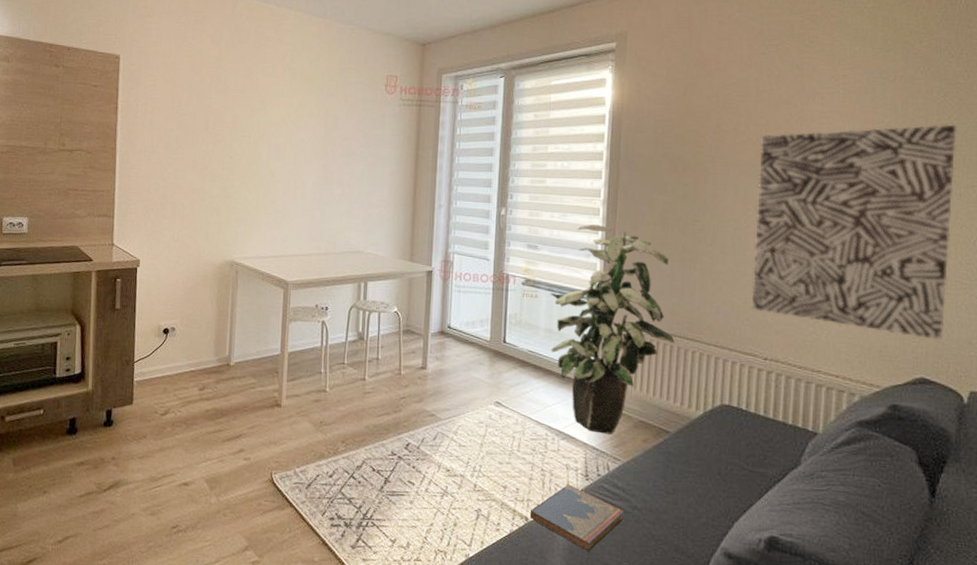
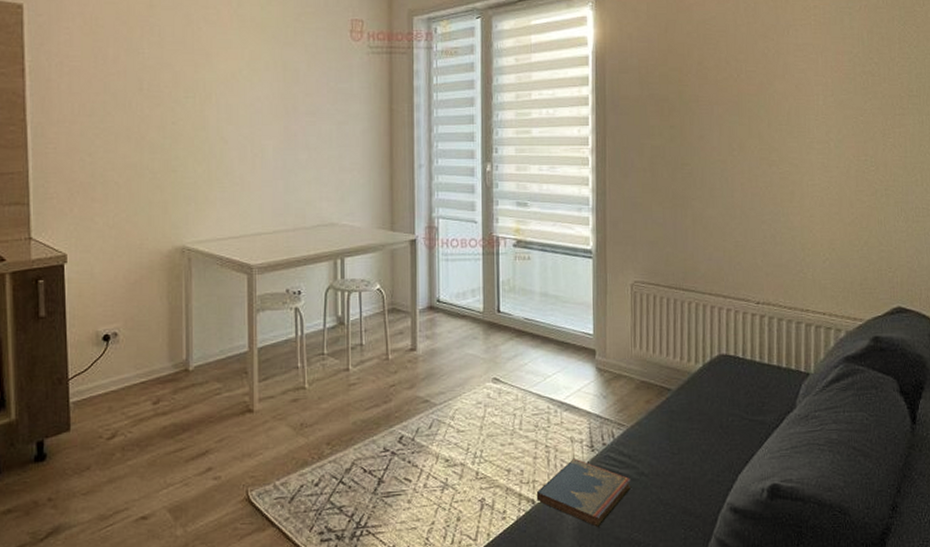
indoor plant: present [551,224,675,435] -> none [544,176,671,400]
wall art: present [751,124,956,340] -> none [741,52,917,269]

